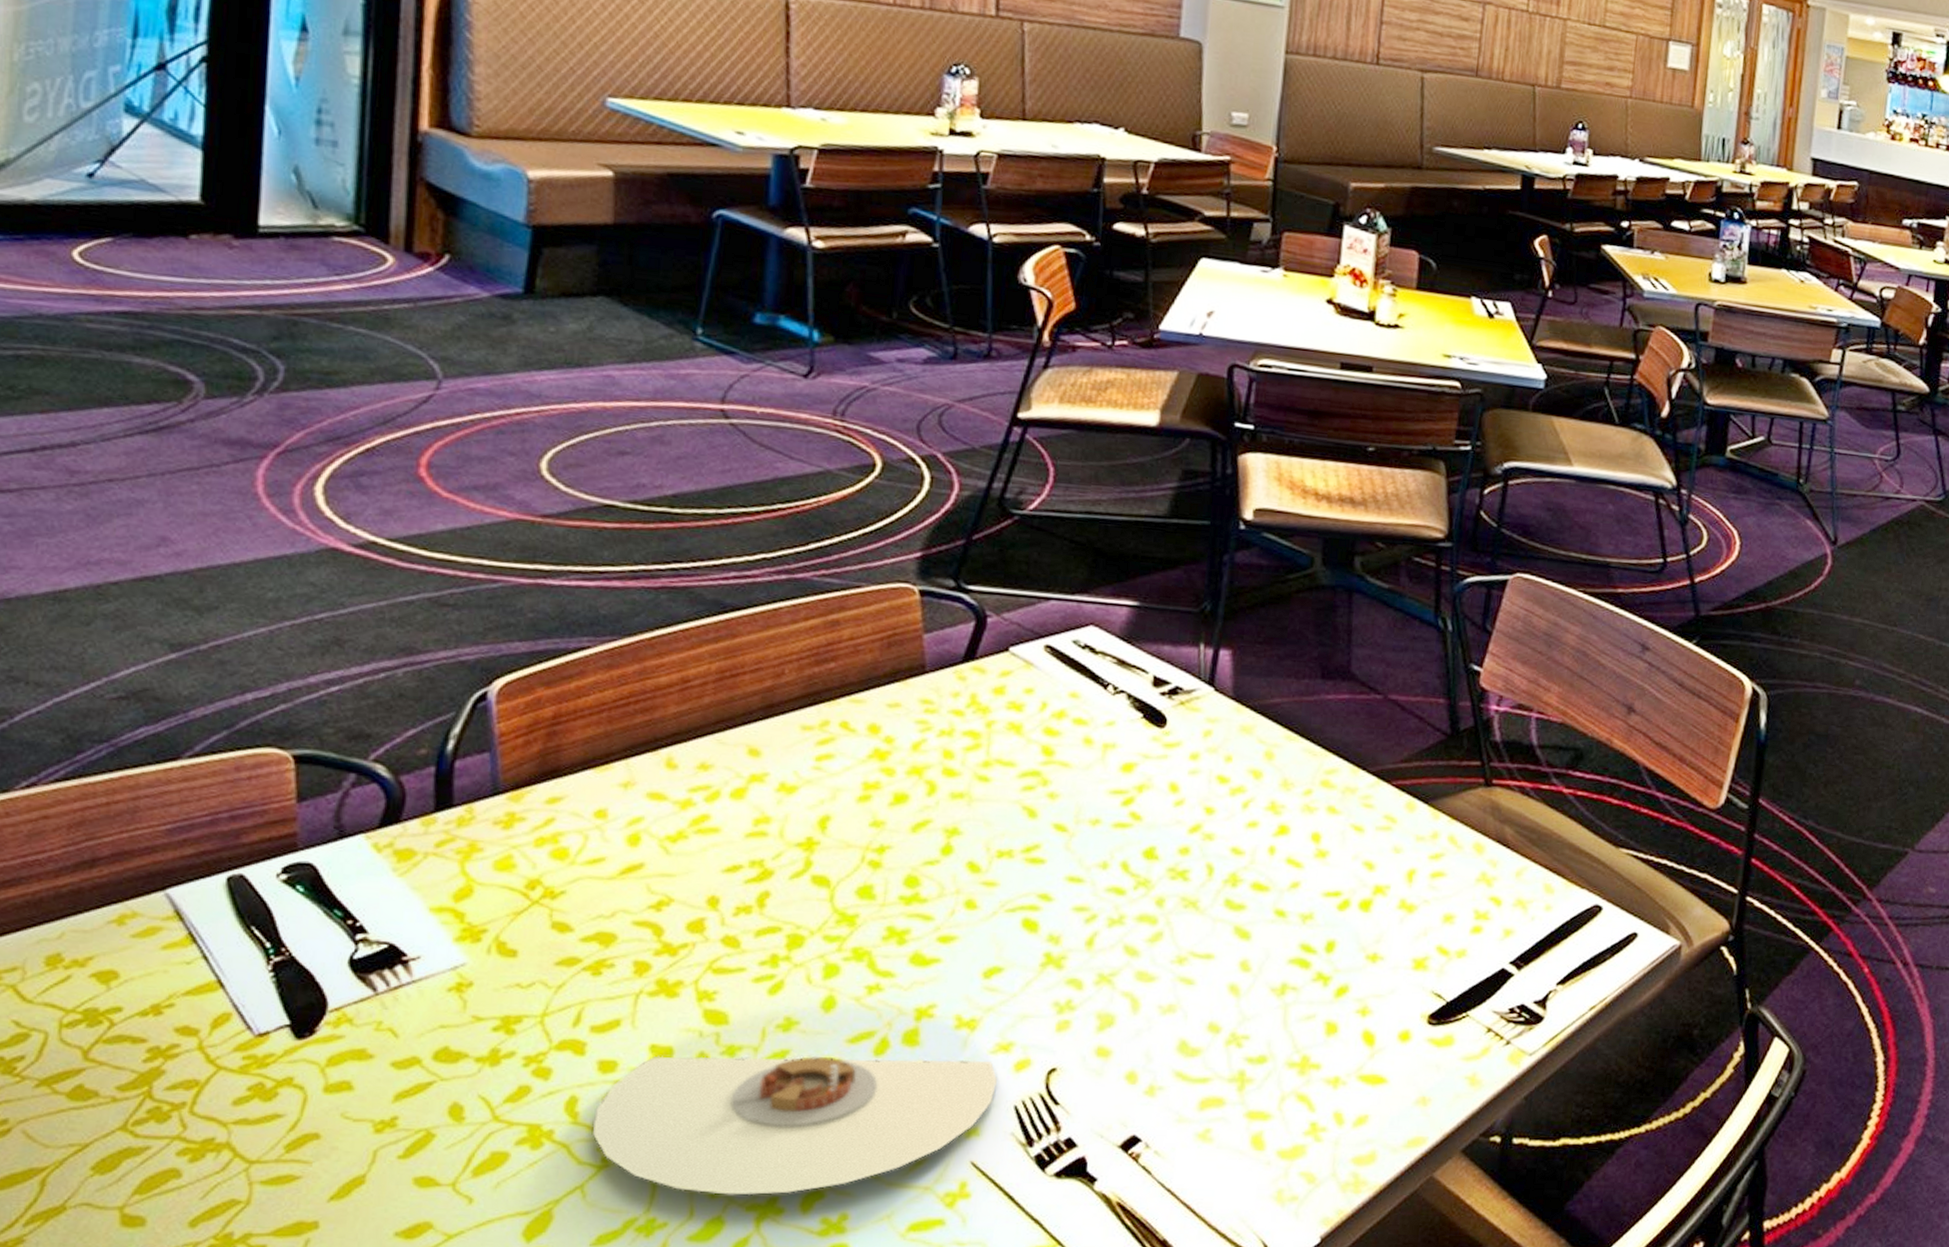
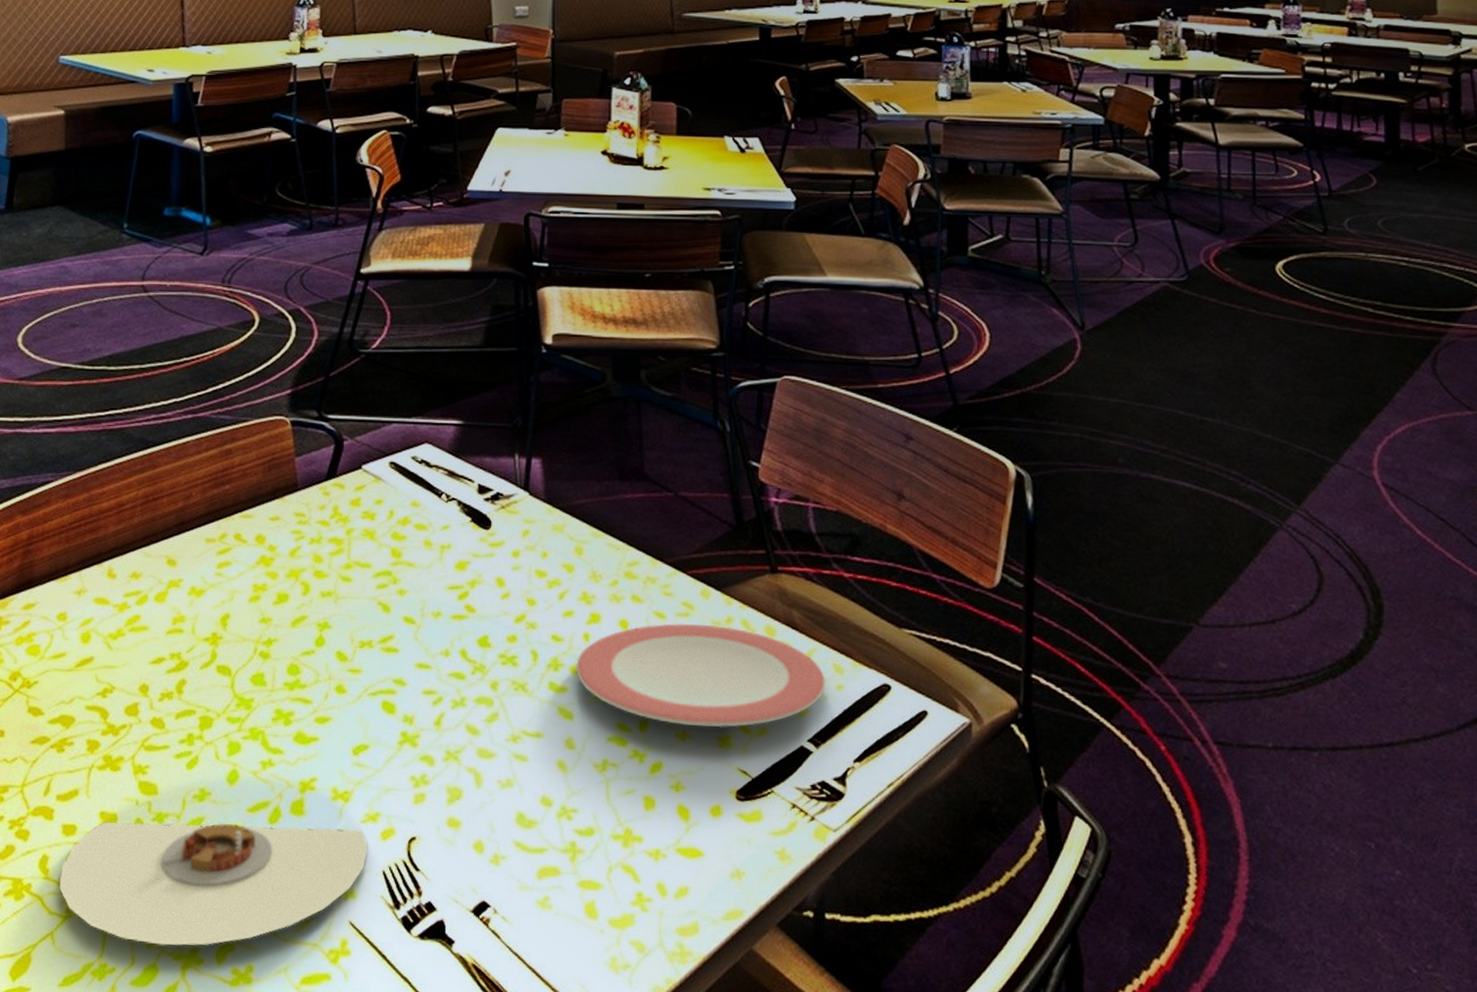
plate: none [1256,837,1535,950] -> present [575,623,826,728]

